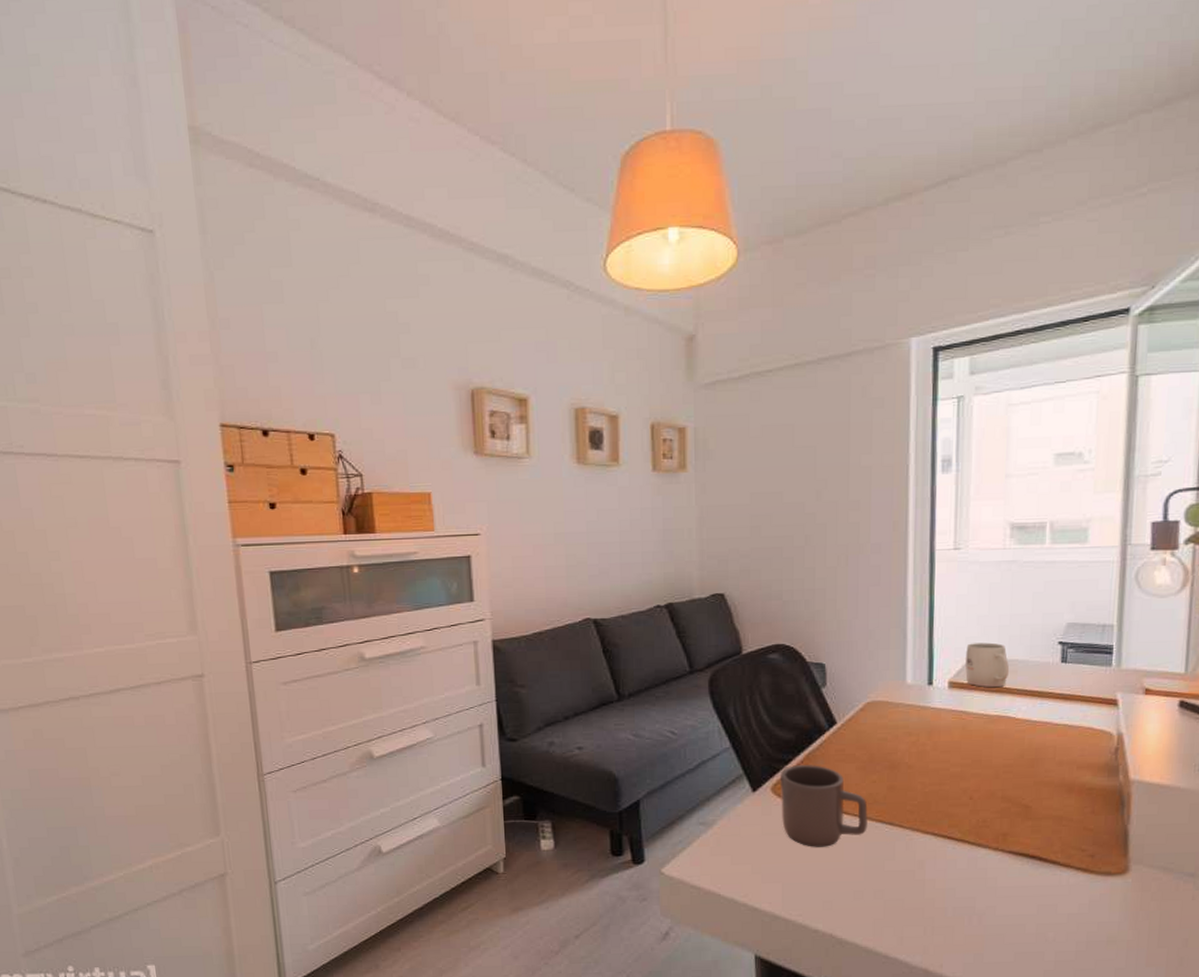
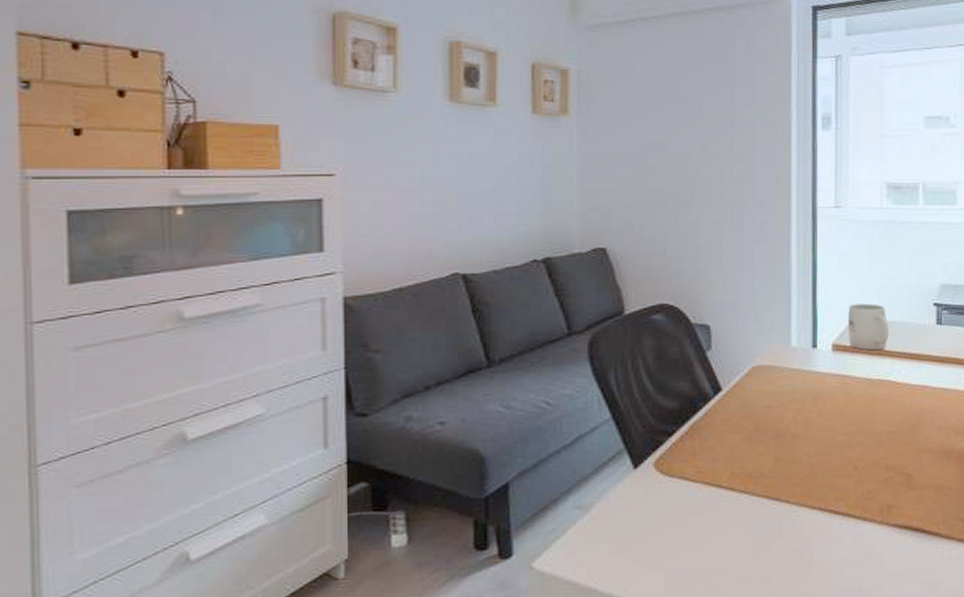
mug: present [780,765,868,847] -> none [663,436,754,530]

